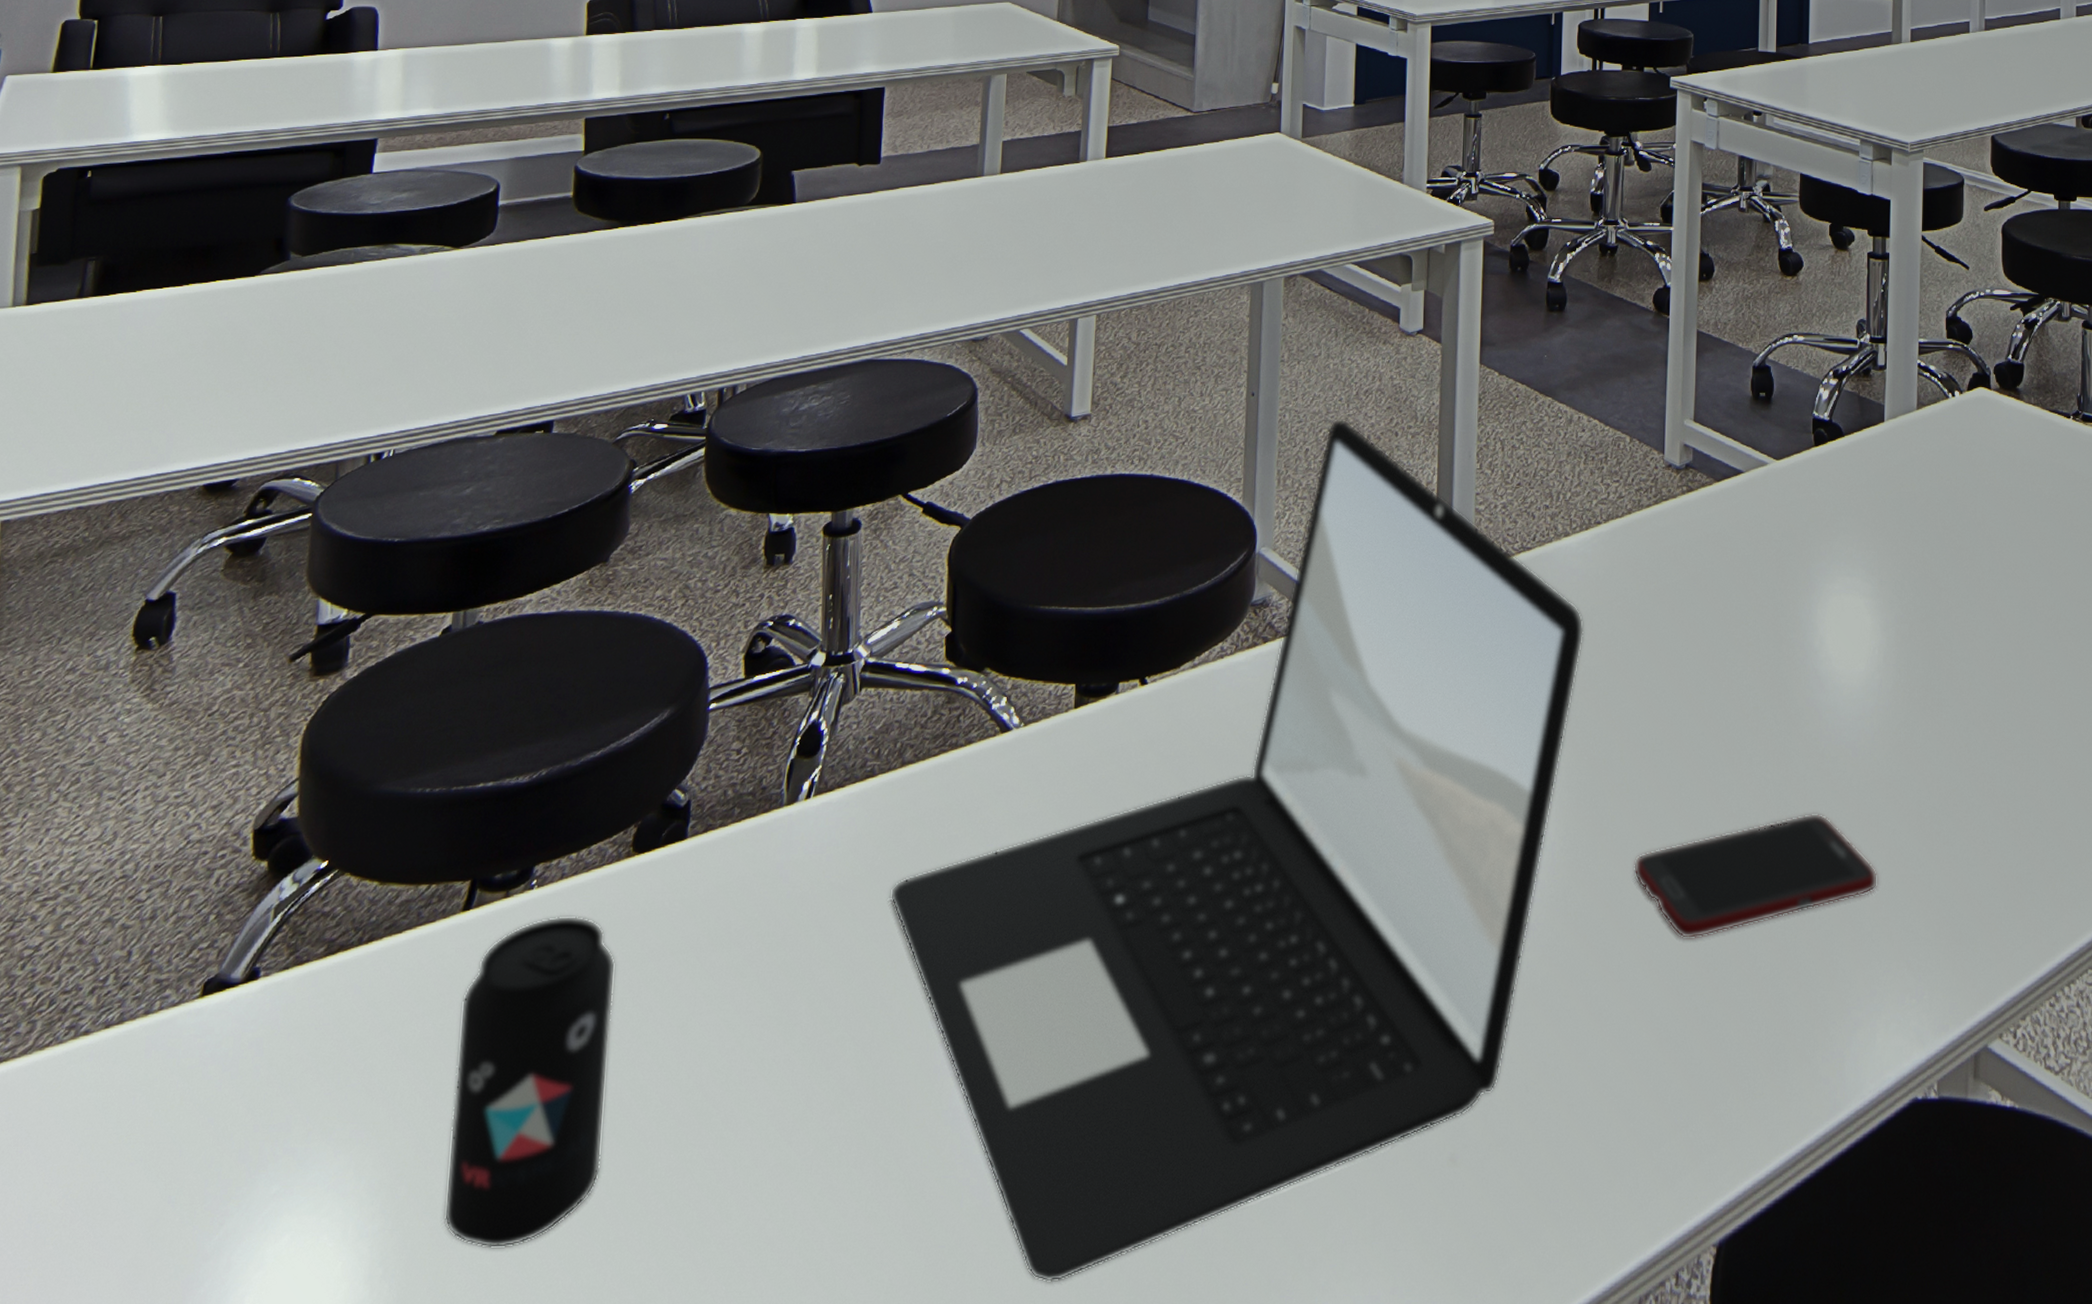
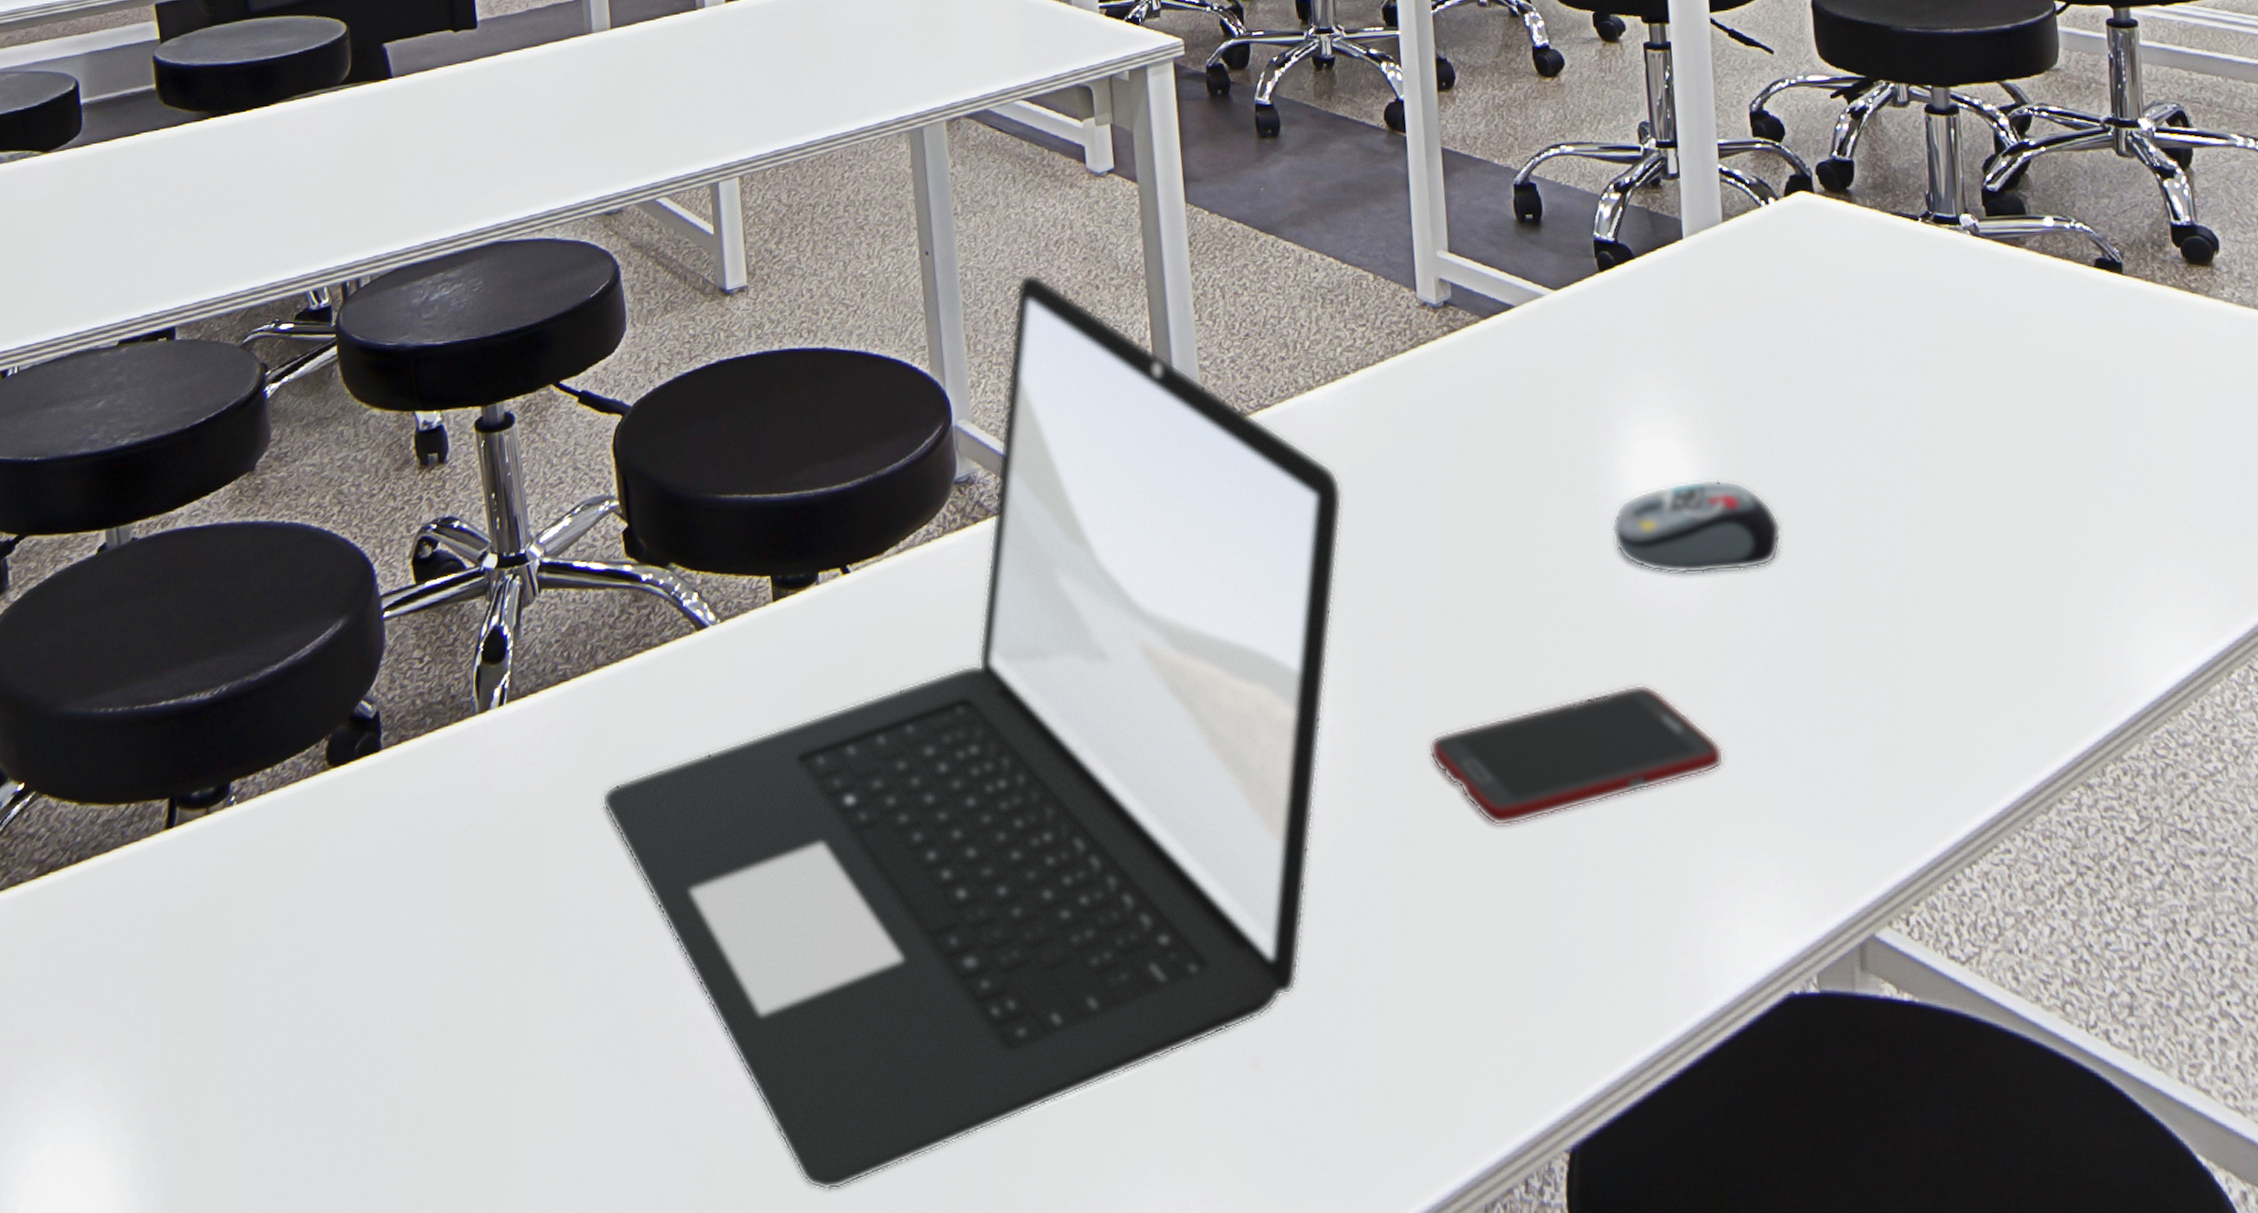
beverage can: present [443,915,616,1249] -> none [179,831,346,1158]
computer mouse: none [1805,632,1941,716] -> present [1612,479,1782,574]

